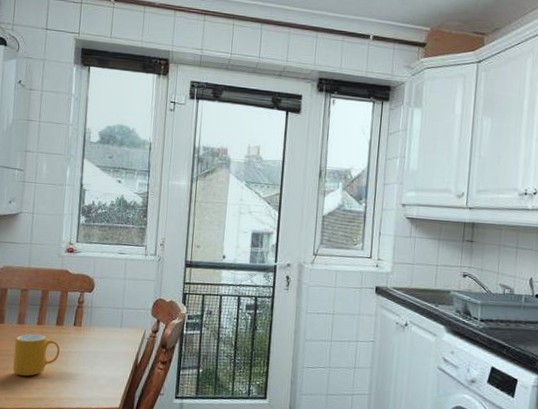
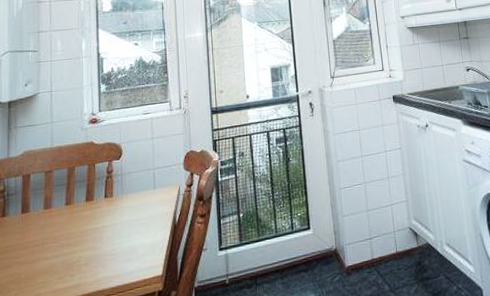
mug: present [13,333,61,377] -> none [43,215,93,266]

